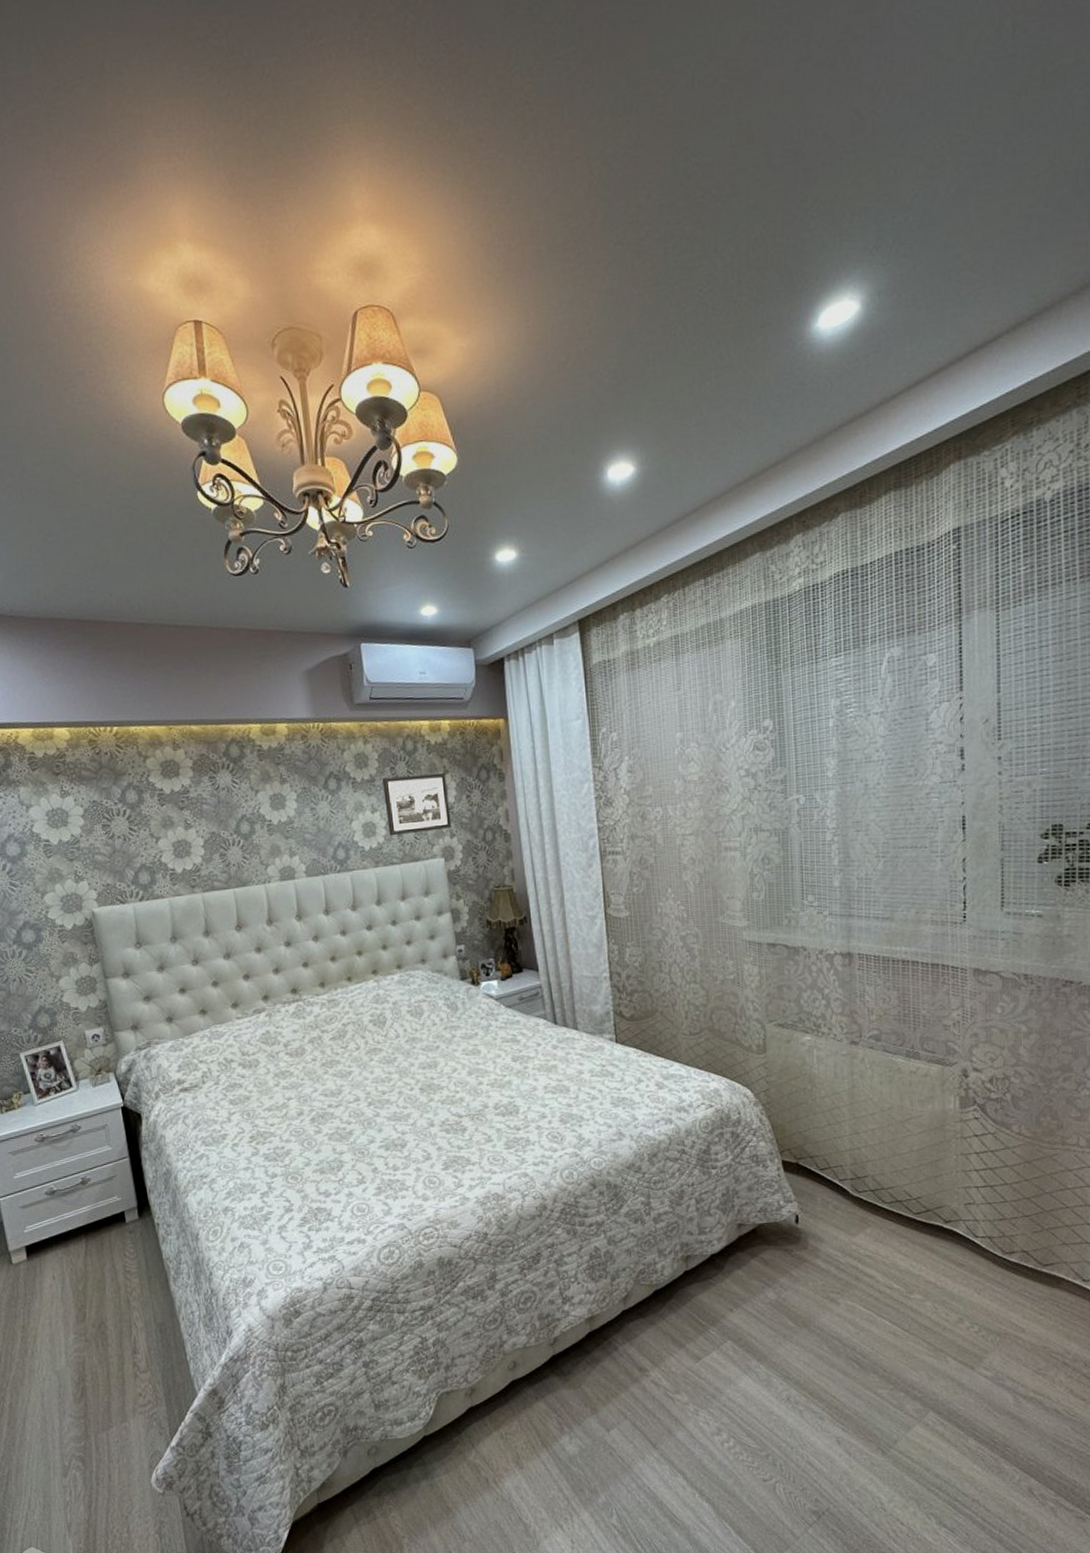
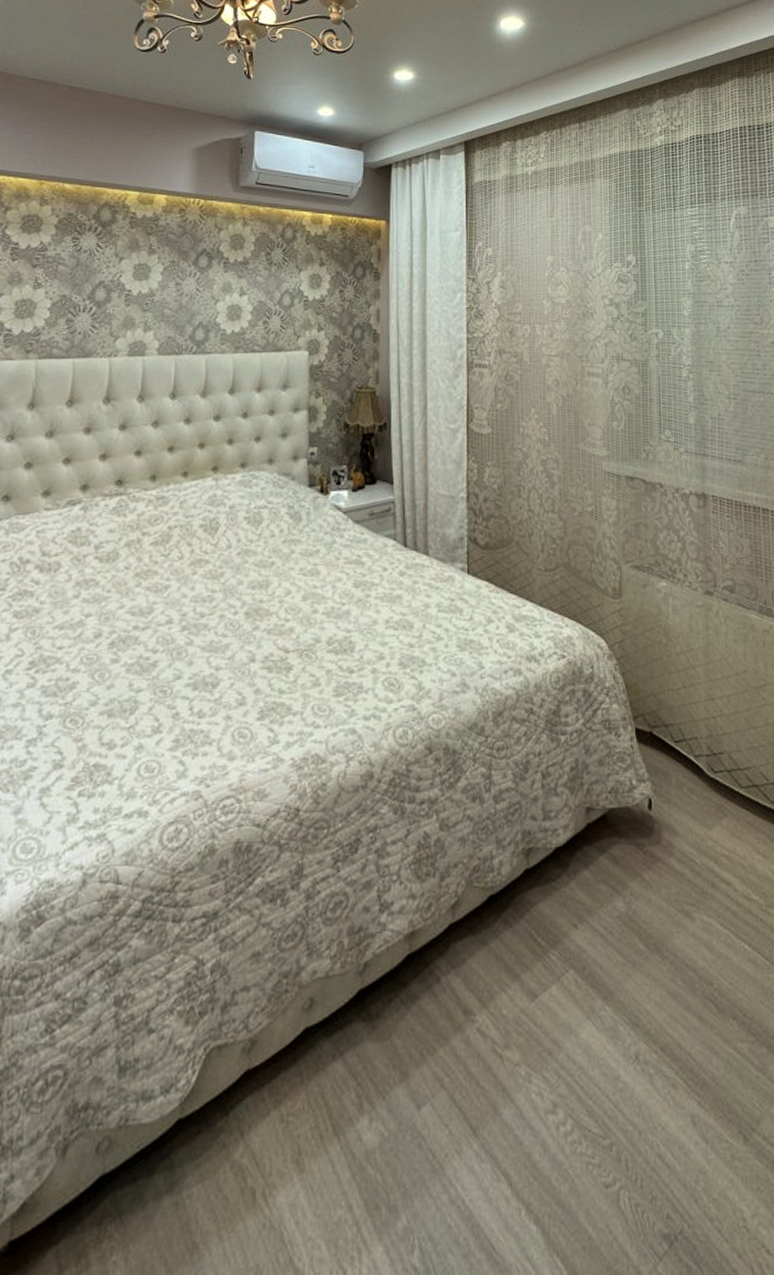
picture frame: present [382,772,452,836] -> none [254,262,322,322]

